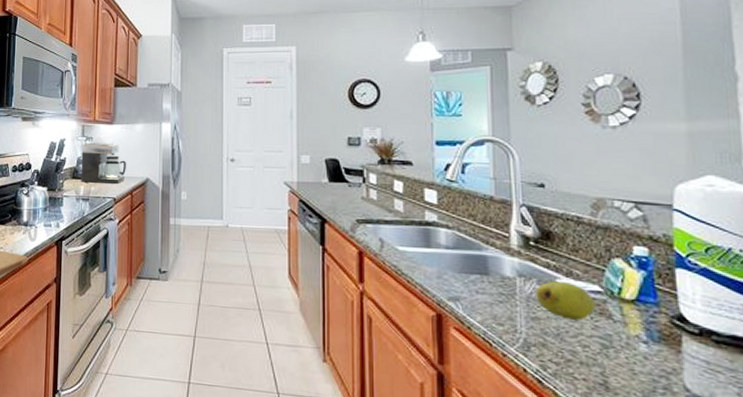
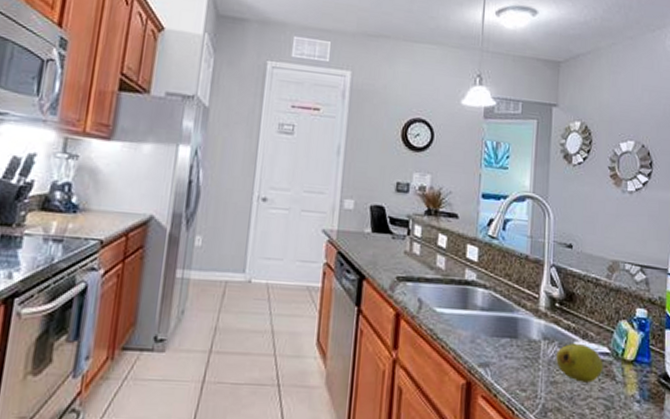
coffee maker: present [81,142,126,184] -> none [53,162,124,221]

